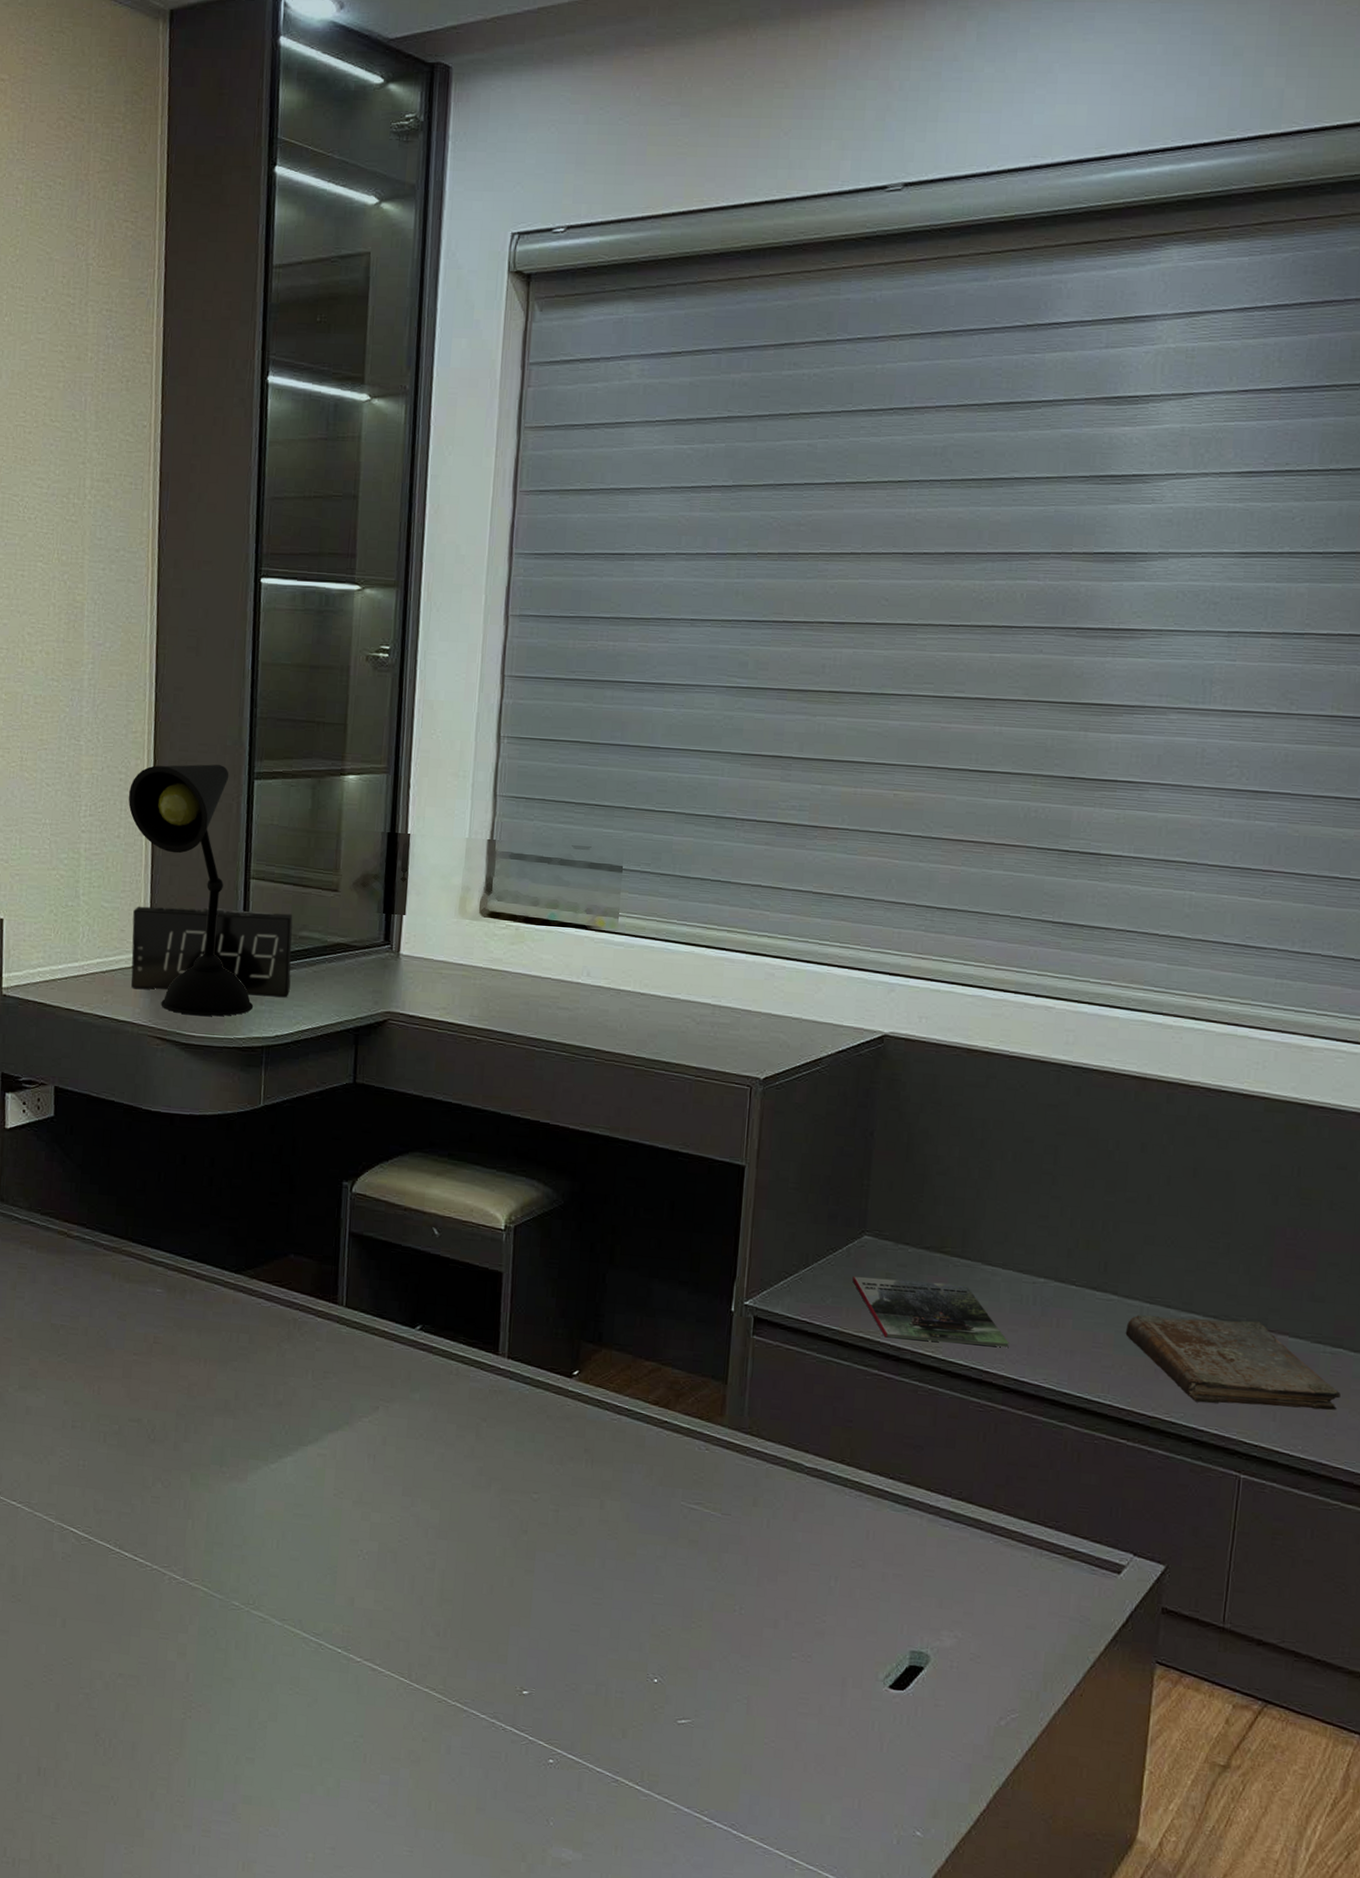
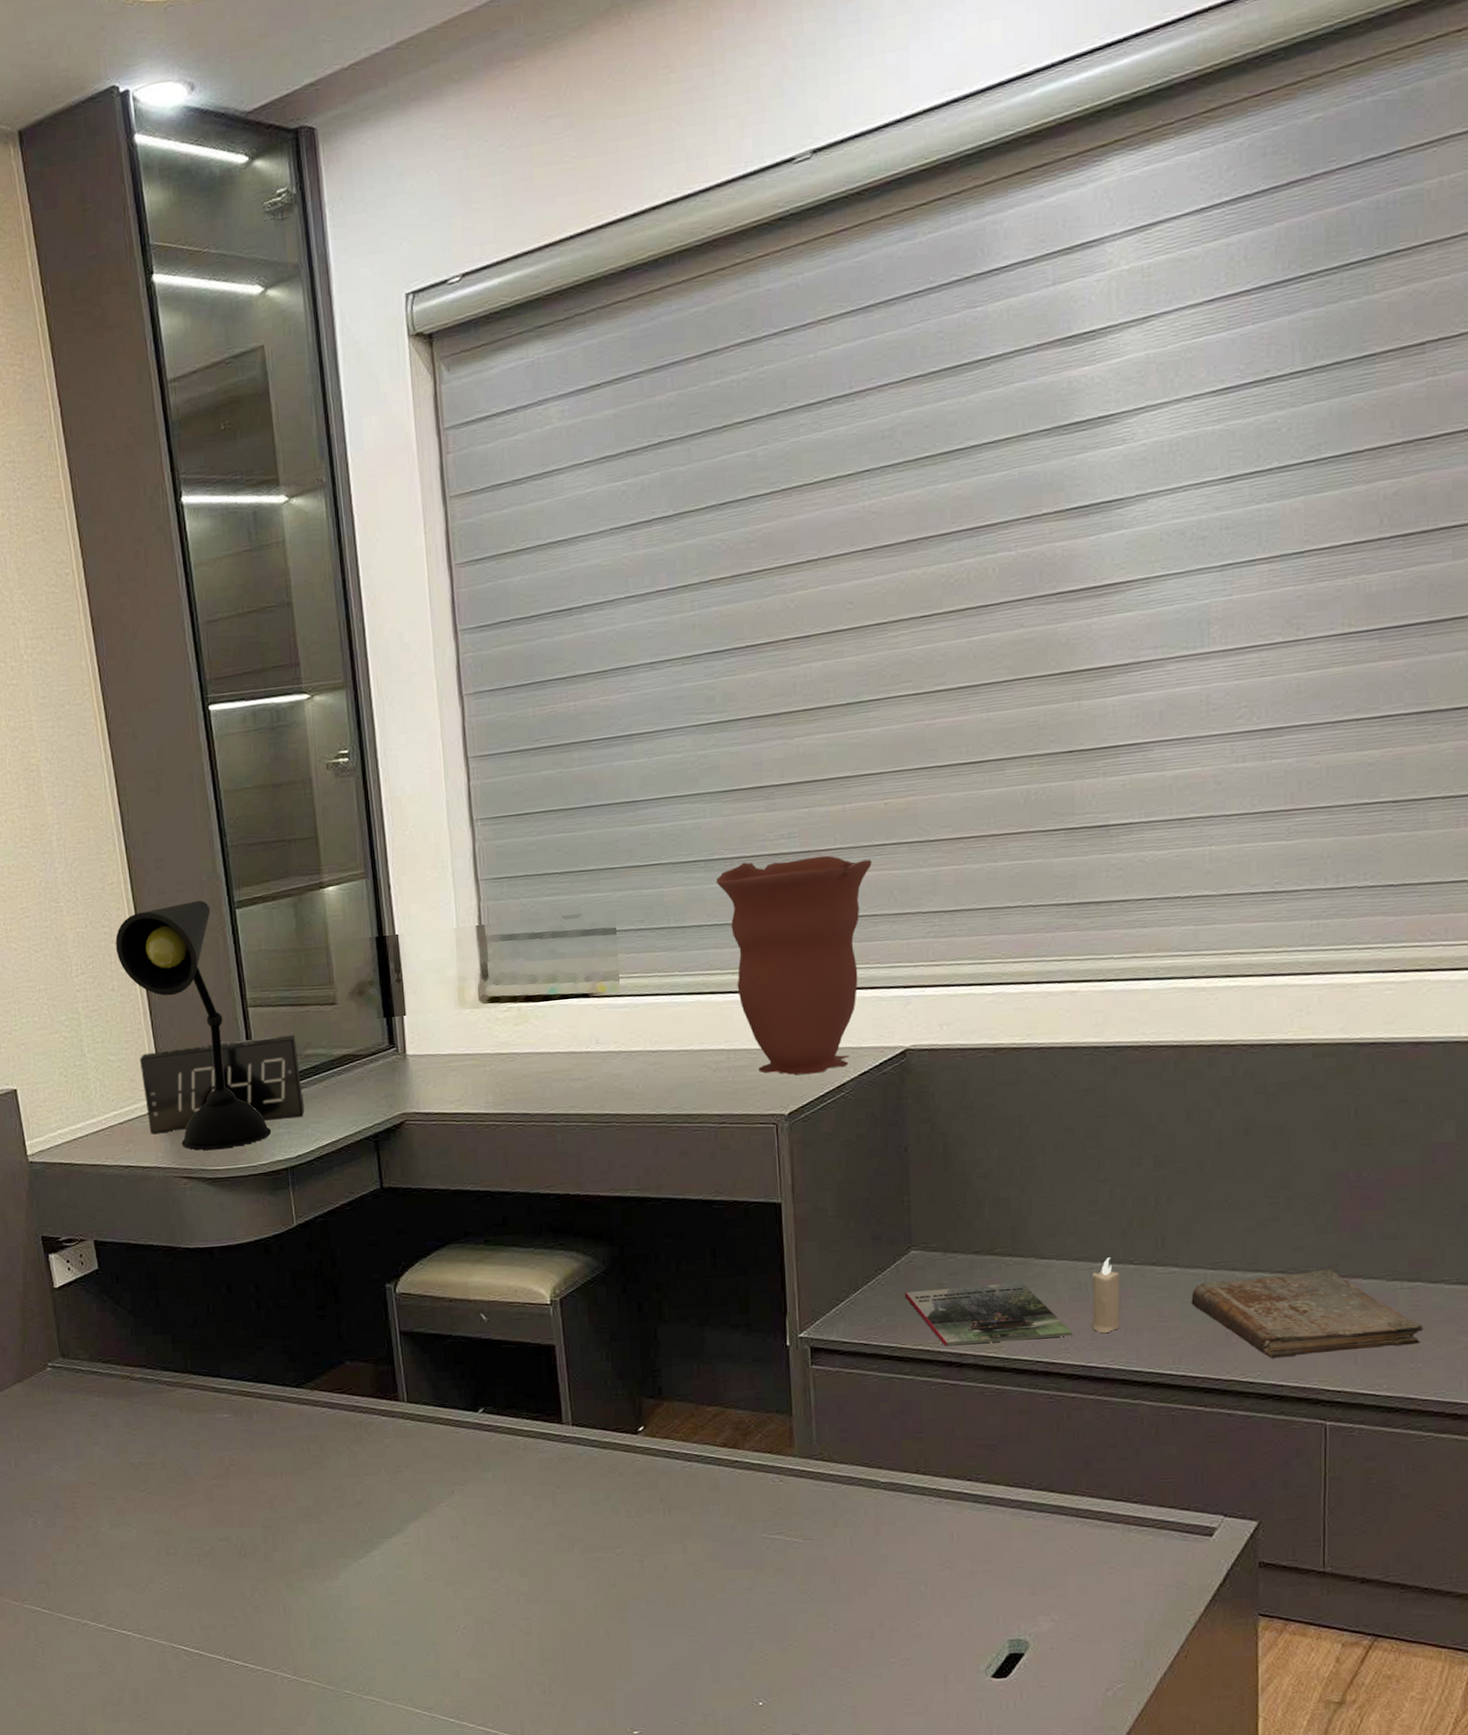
decorative vase: none [725,825,875,1044] -> present [717,855,872,1075]
candle: none [1027,1274,1061,1351] -> present [1090,1257,1120,1334]

